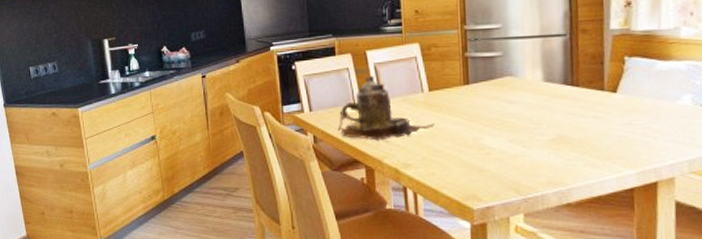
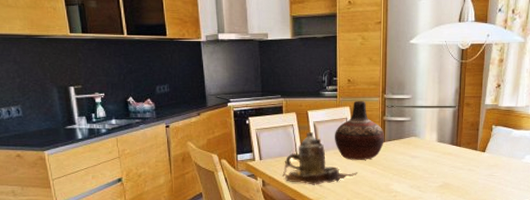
vase: none [401,34,469,108] -> present [334,100,385,160]

